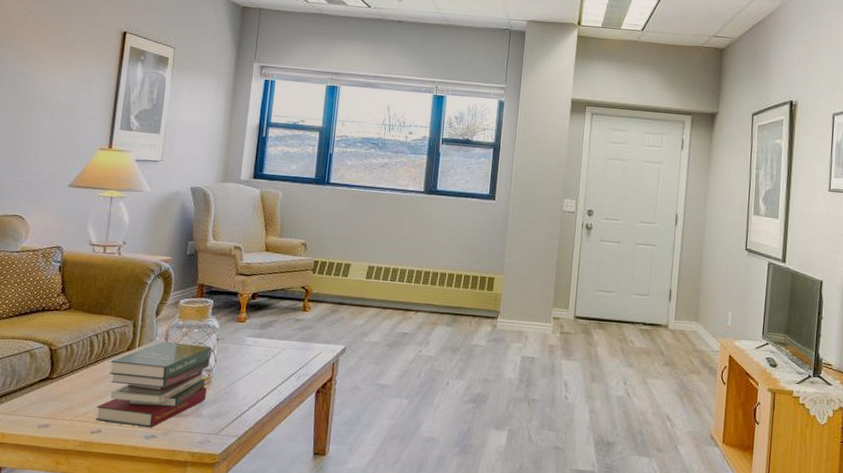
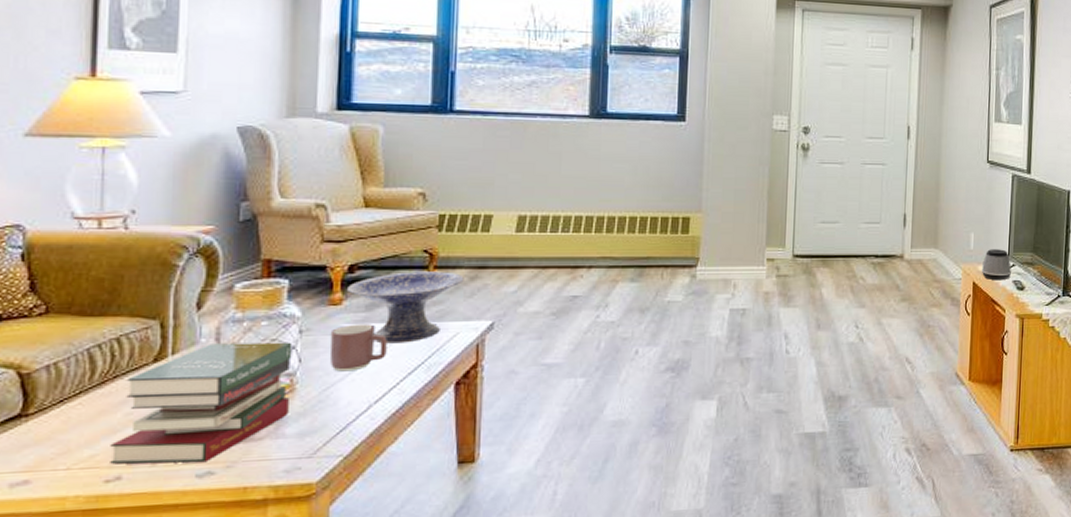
mug: none [234,337,273,373] -> present [329,324,387,372]
decorative bowl: none [249,302,328,356] -> present [346,271,464,344]
speaker: none [737,327,765,357] -> present [981,249,1011,281]

